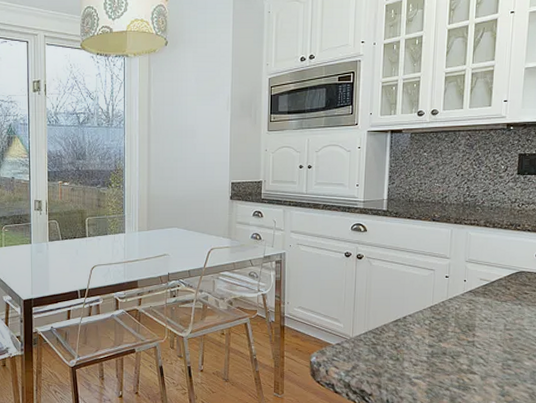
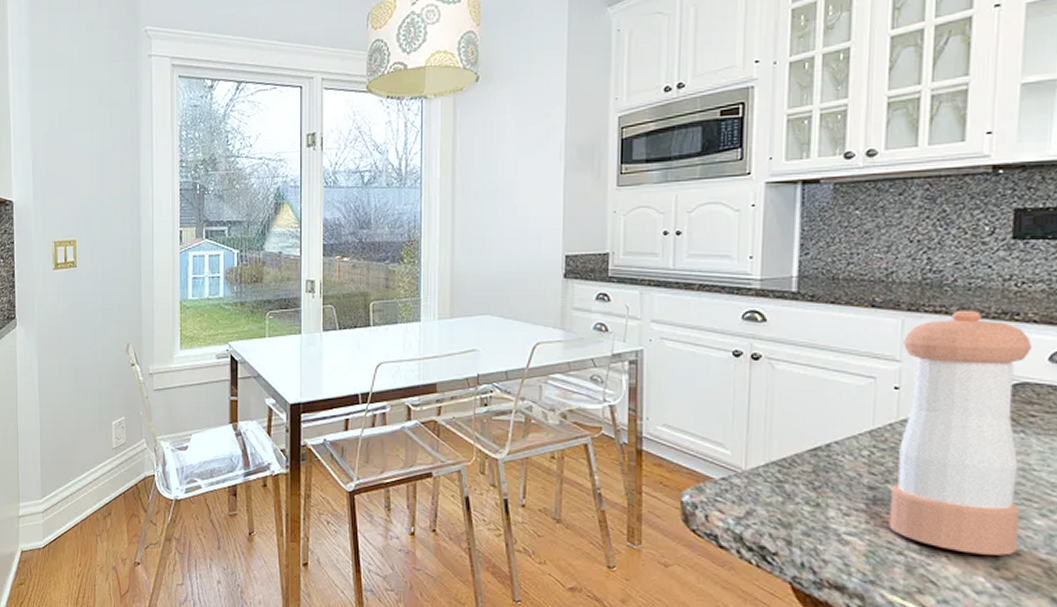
pepper shaker: none [440,222,527,387] -> present [889,309,1033,556]

